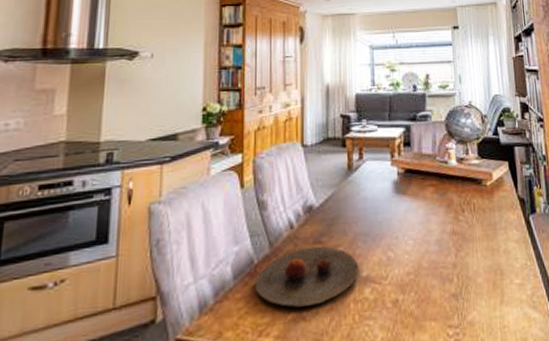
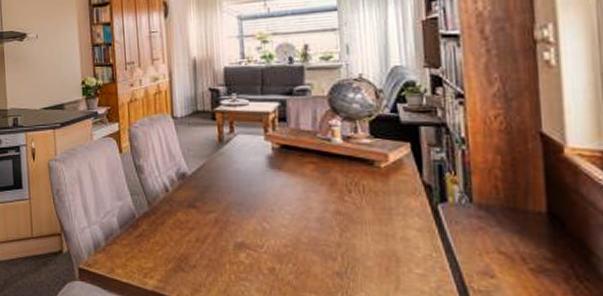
plate: present [254,245,359,308] -> none [137,209,234,260]

